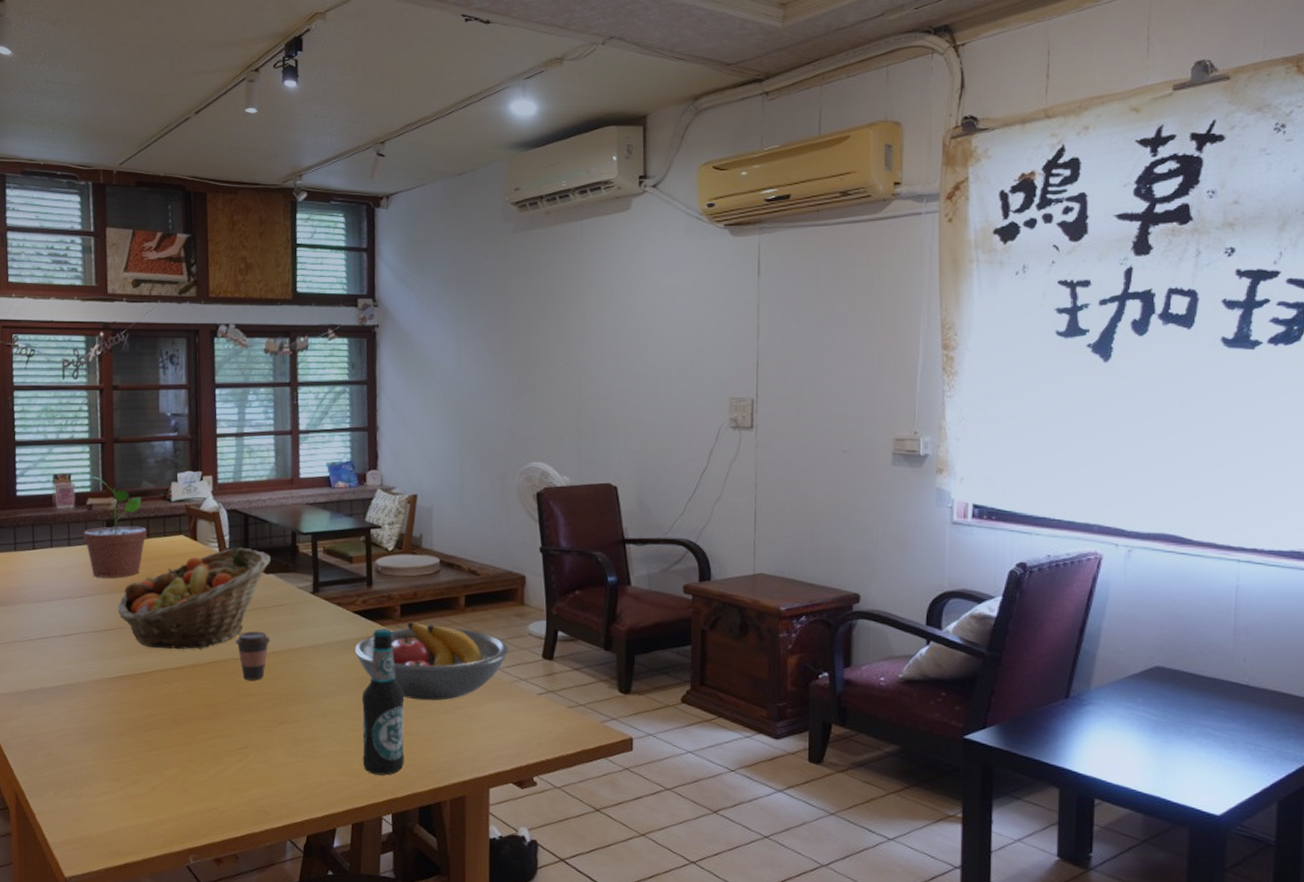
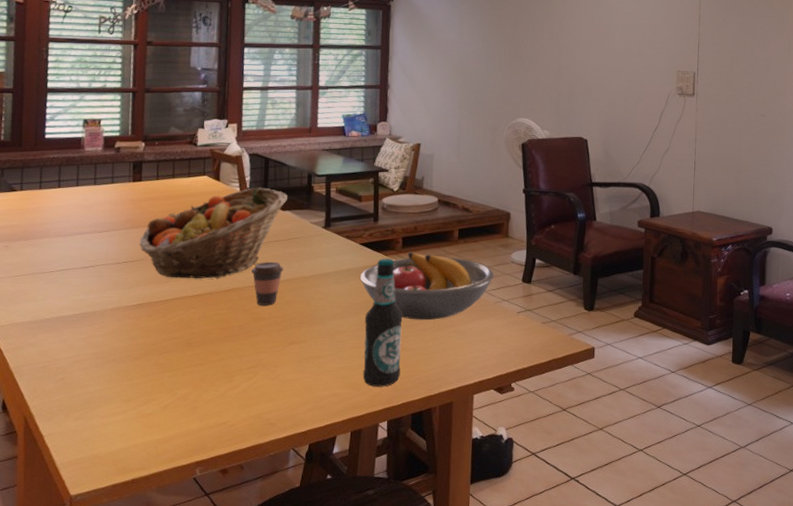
potted plant: present [84,476,147,578] -> none [110,121,172,215]

